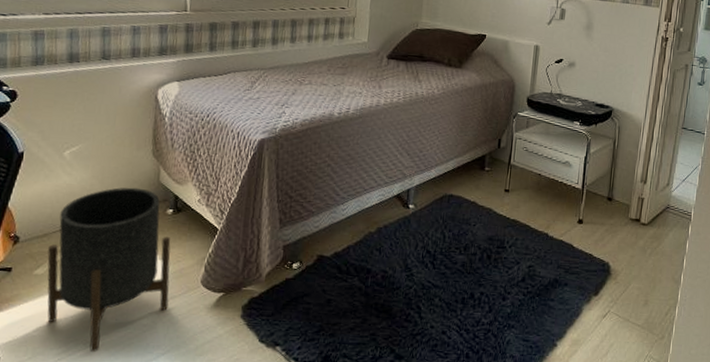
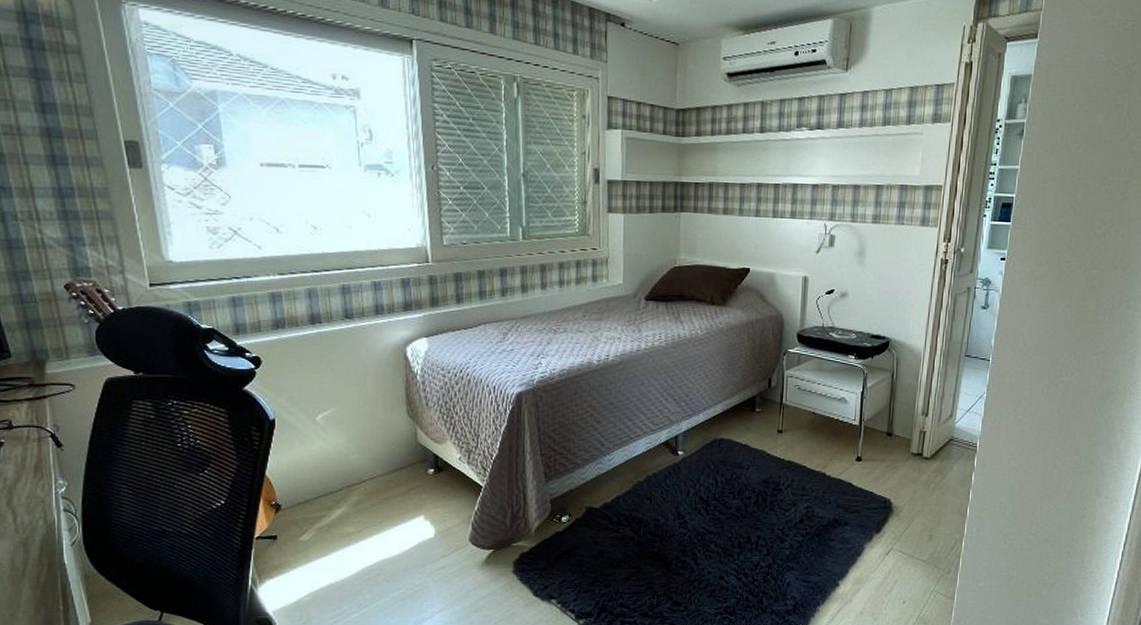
planter: present [47,187,171,352] -> none [311,449,438,613]

